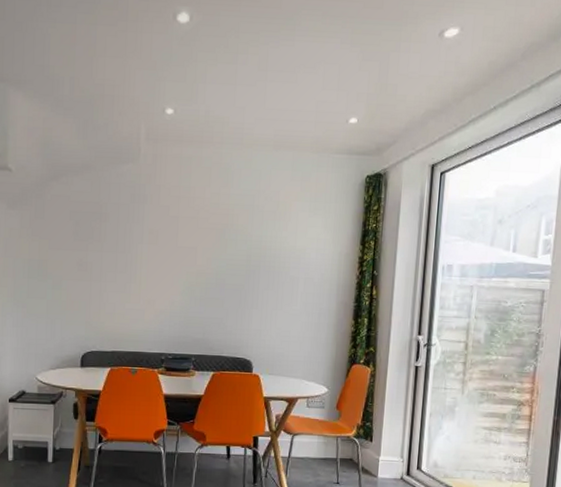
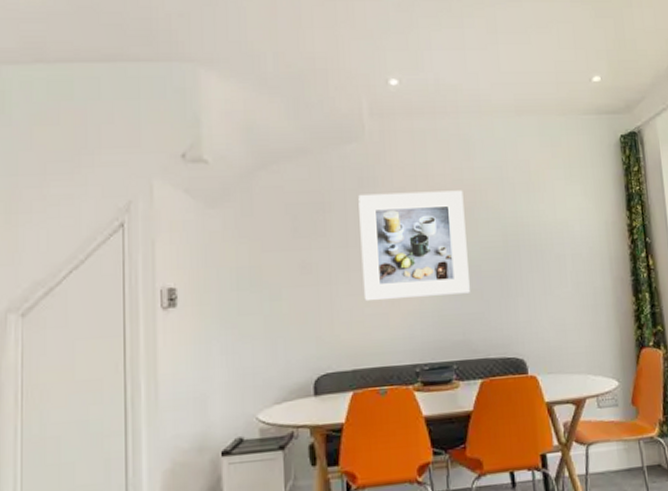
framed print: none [126,209,218,301] -> present [358,190,470,302]

